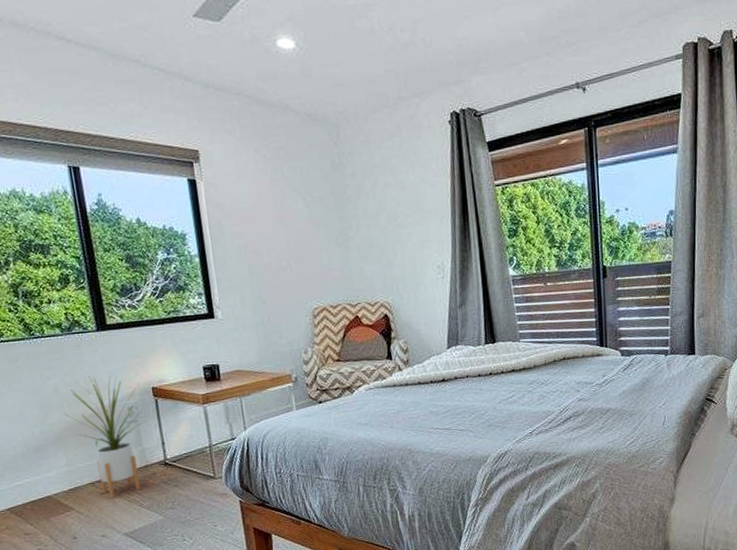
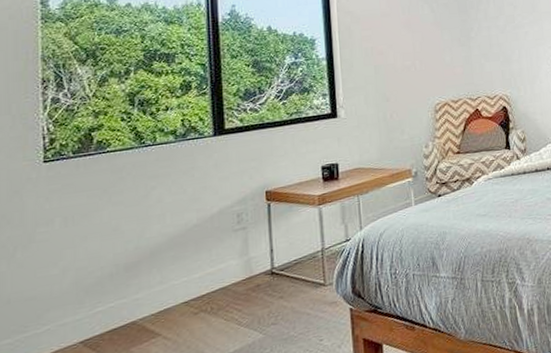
house plant: present [64,375,147,499] -> none [165,181,256,319]

